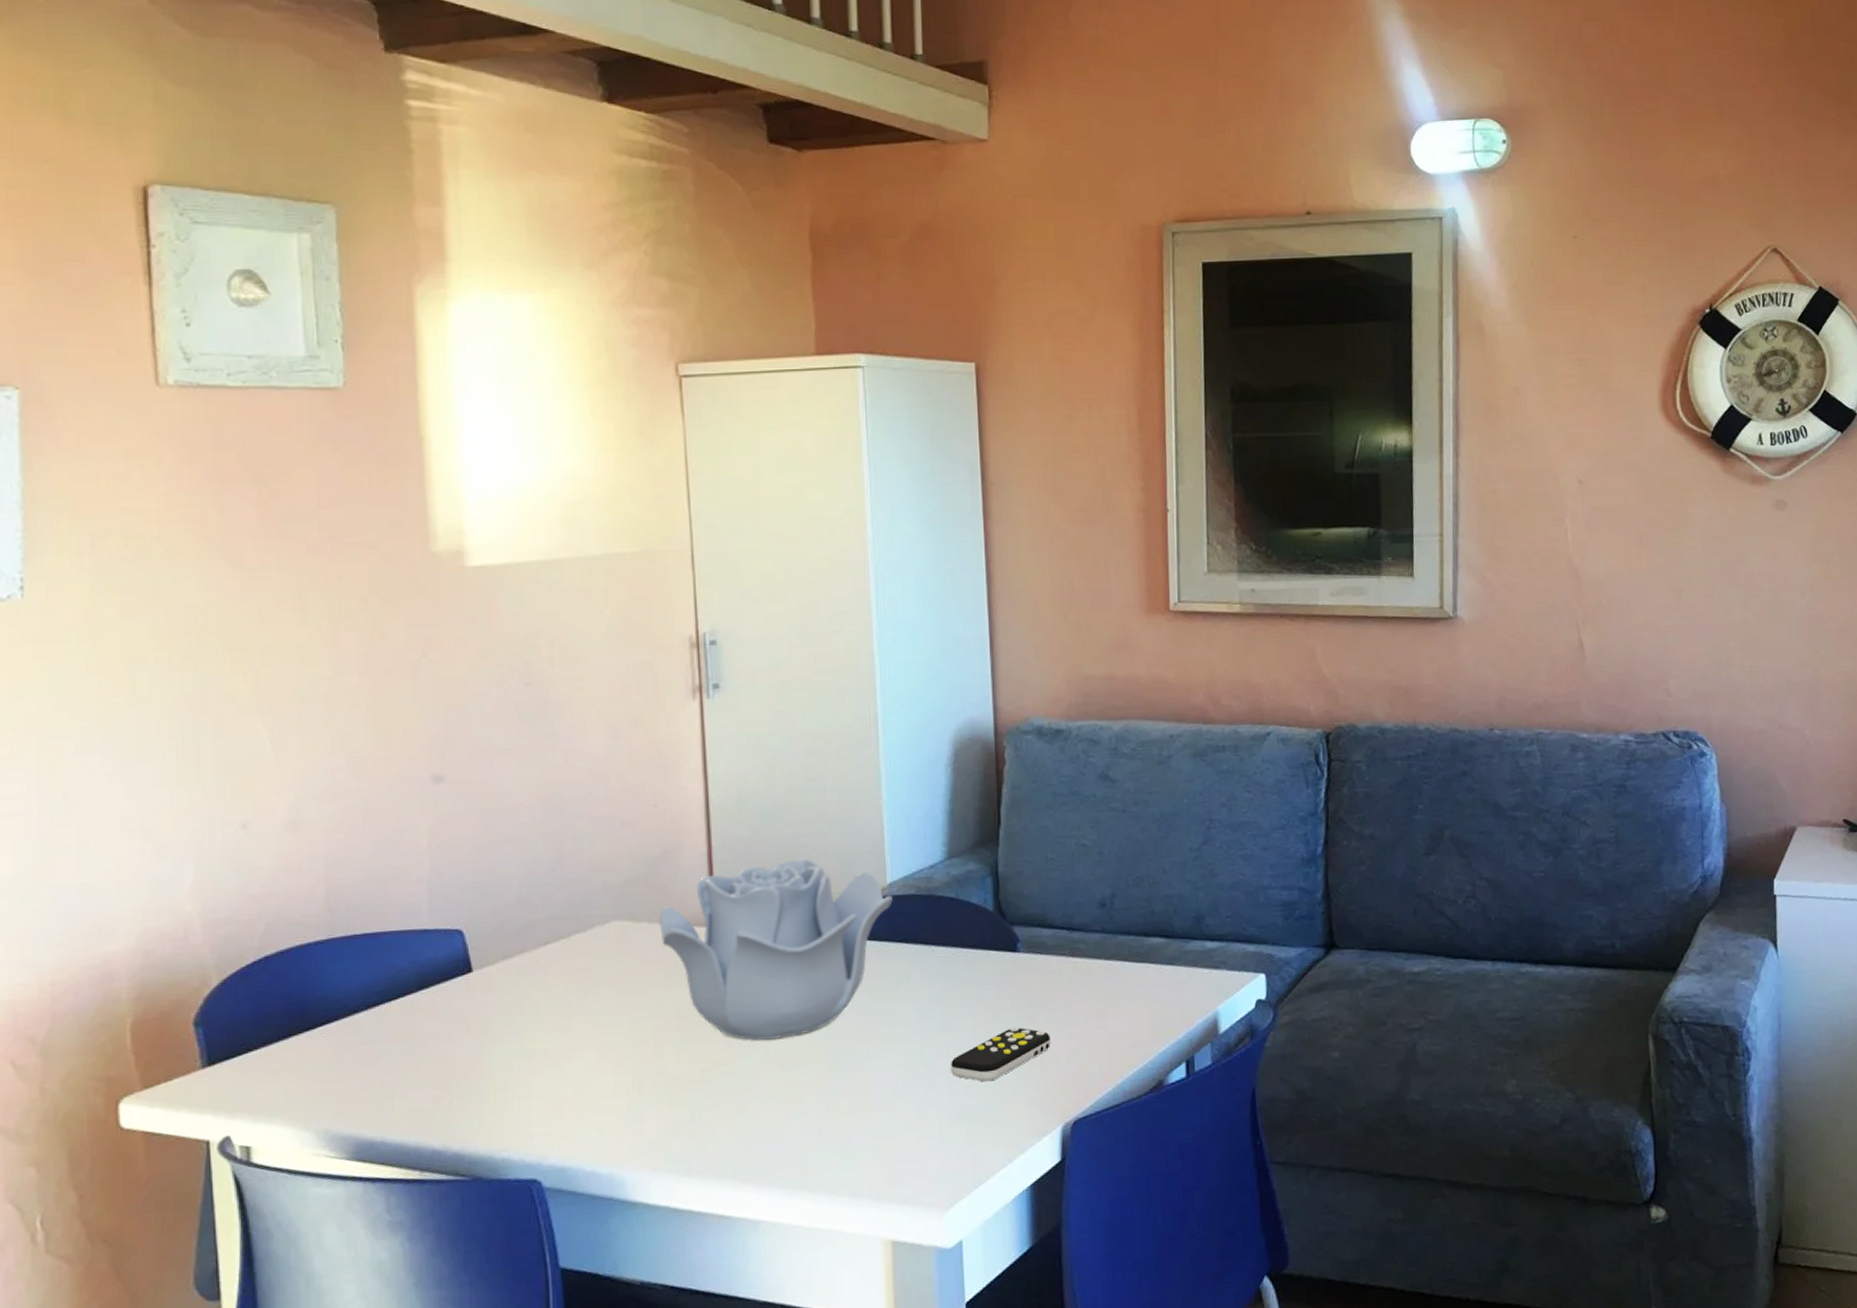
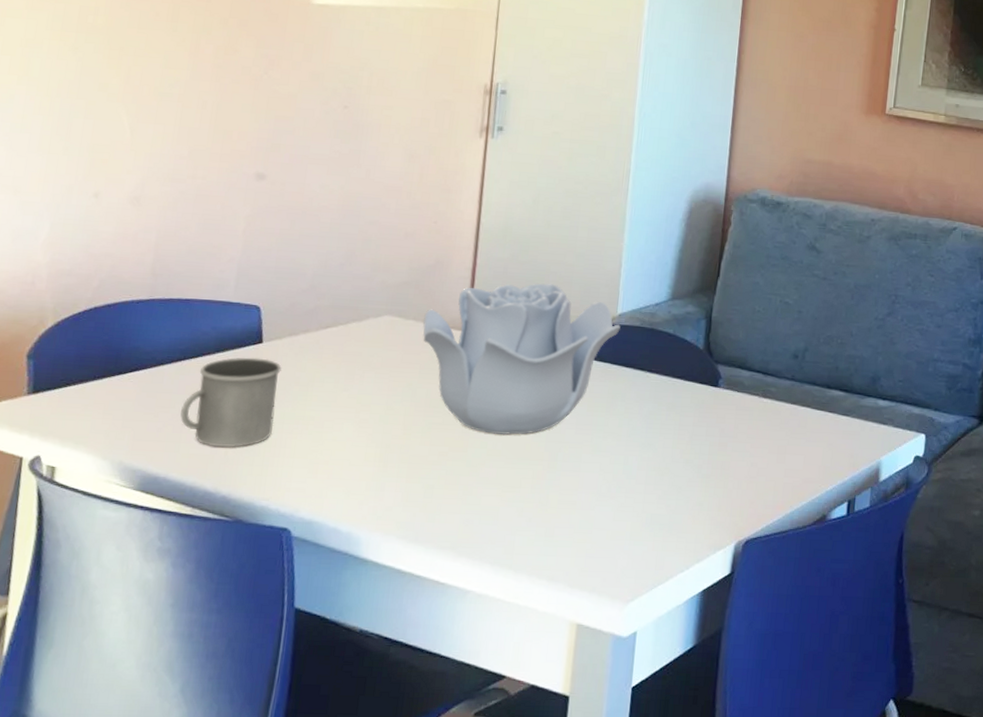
mug: none [389,989,502,1098] -> present [180,357,283,448]
remote control: present [951,1027,1051,1082] -> none [648,452,736,496]

